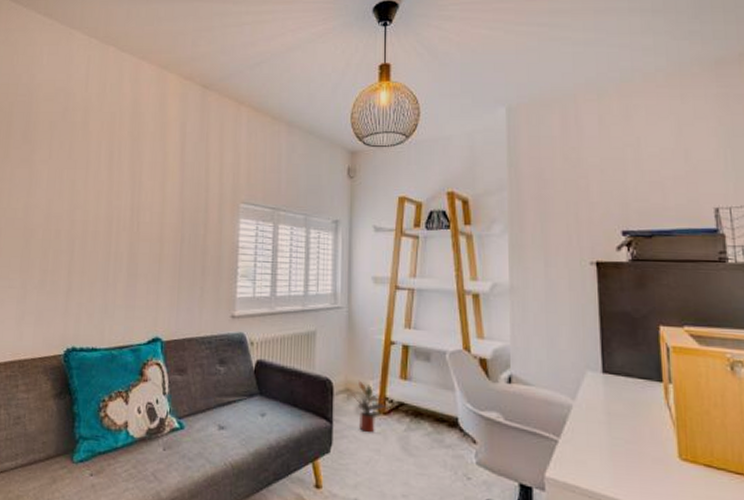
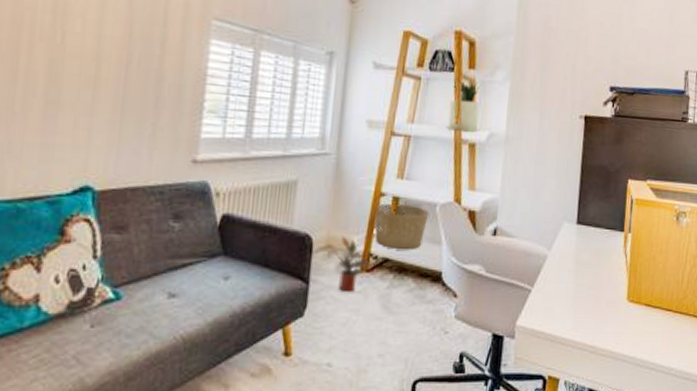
basket: none [386,352,439,394] -> present [373,204,429,249]
planter: none [448,236,482,283] -> present [446,81,480,133]

